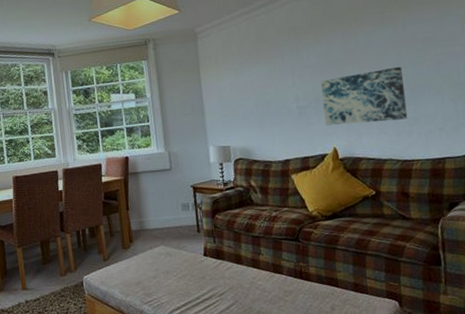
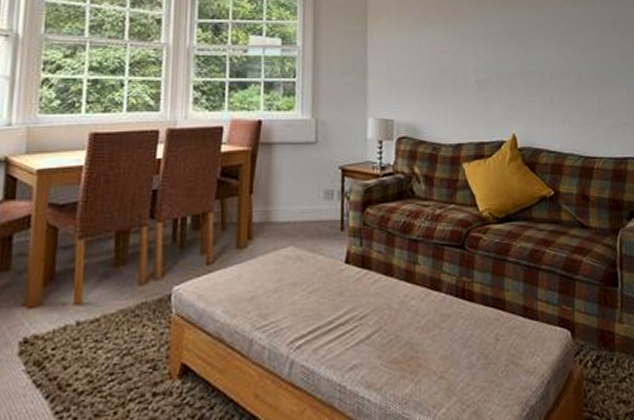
wall art: present [320,66,408,126] -> none [504,48,593,109]

